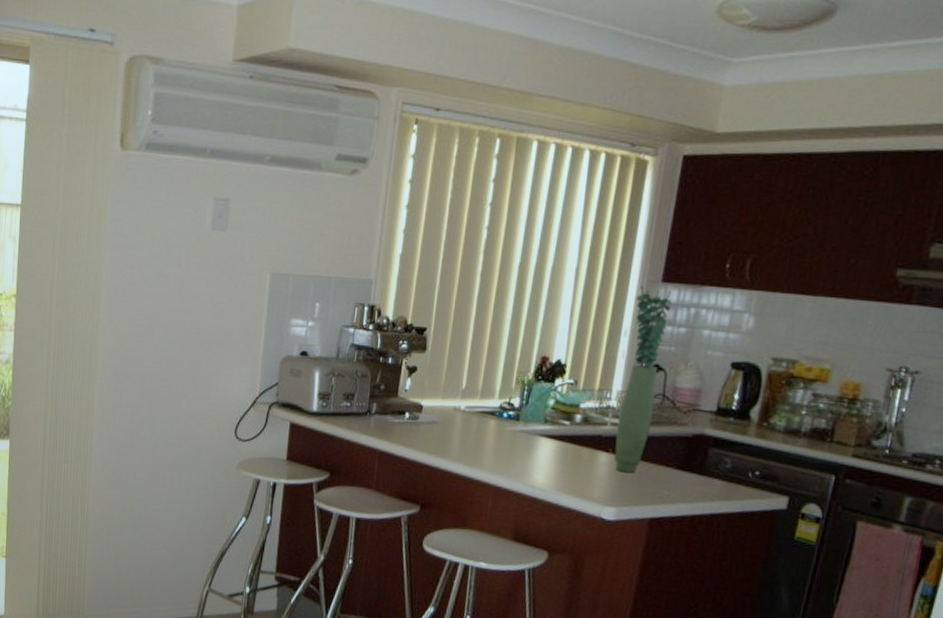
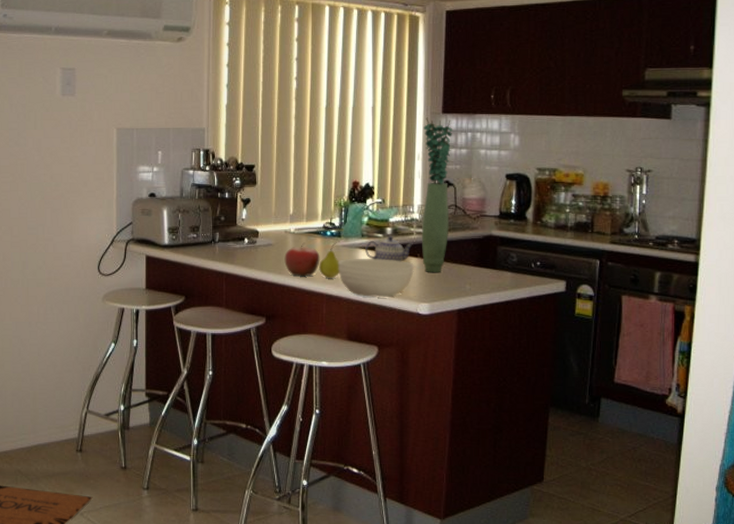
fruit: none [449,423,492,463] -> present [284,242,320,277]
fruit: none [489,426,514,468] -> present [319,242,339,278]
bowl: none [511,447,604,496] -> present [338,259,414,297]
teapot: none [546,423,607,457] -> present [365,235,414,262]

